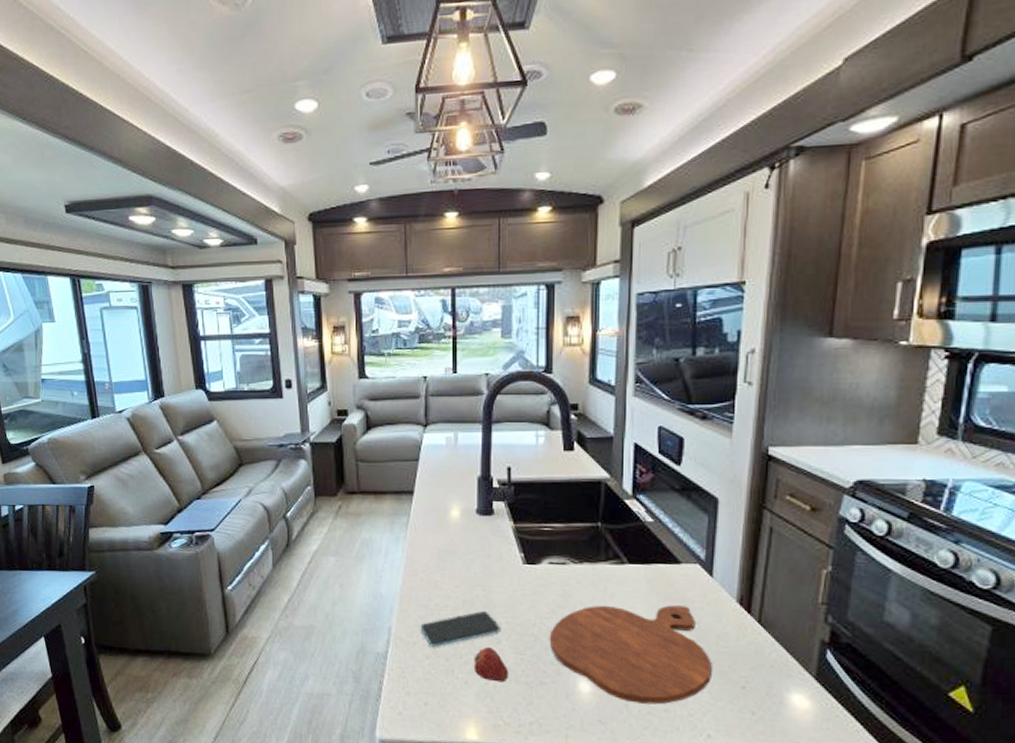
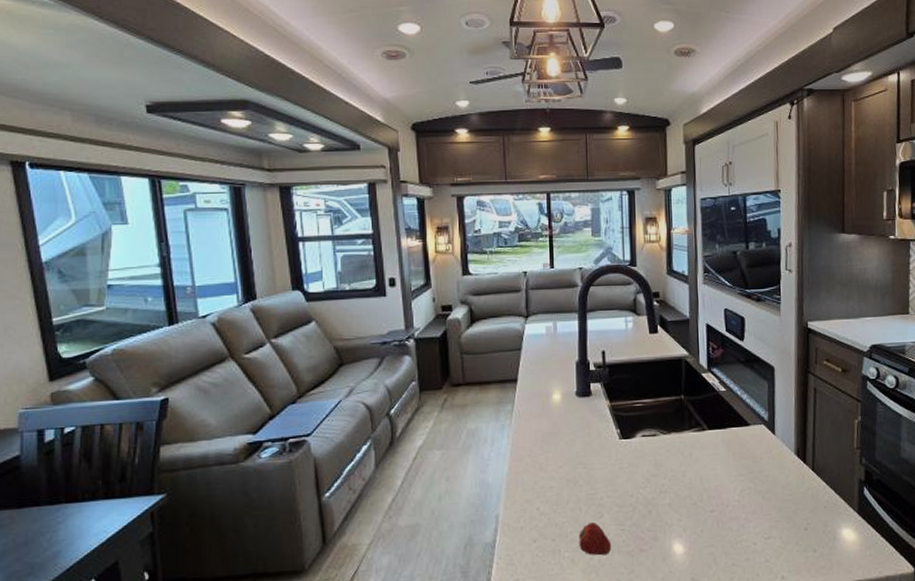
smartphone: present [420,610,501,647] -> none [527,487,602,529]
cutting board: present [549,605,712,705] -> none [645,462,781,557]

